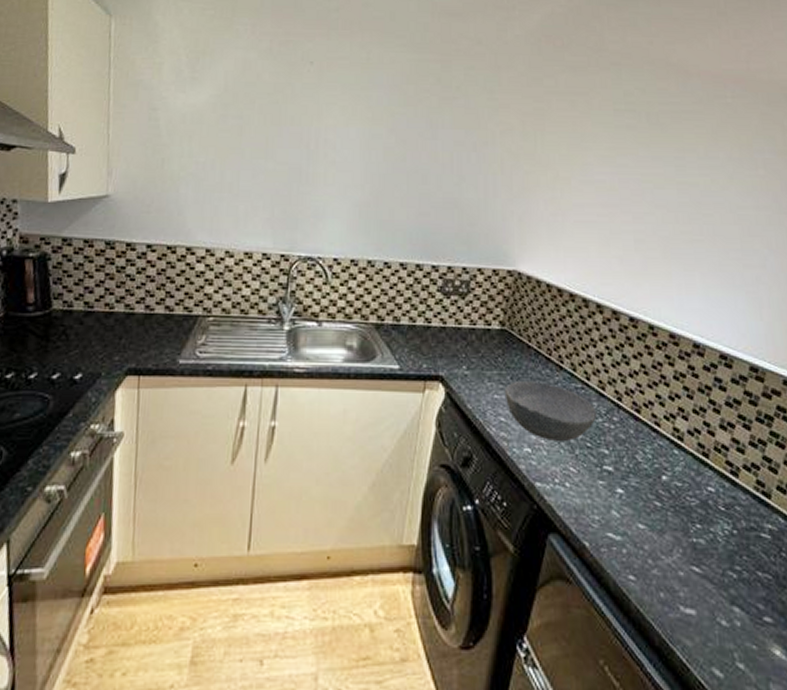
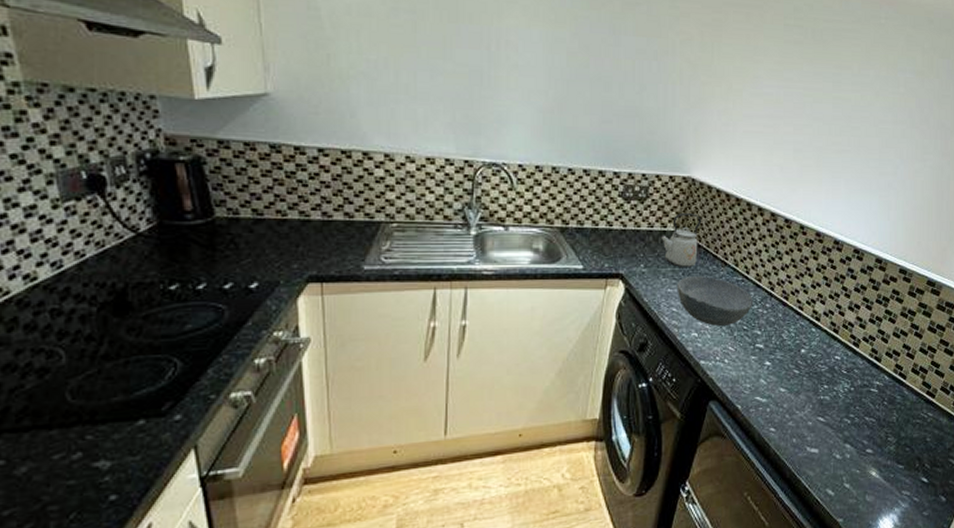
kettle: none [484,310,531,372] -> present [660,214,702,268]

